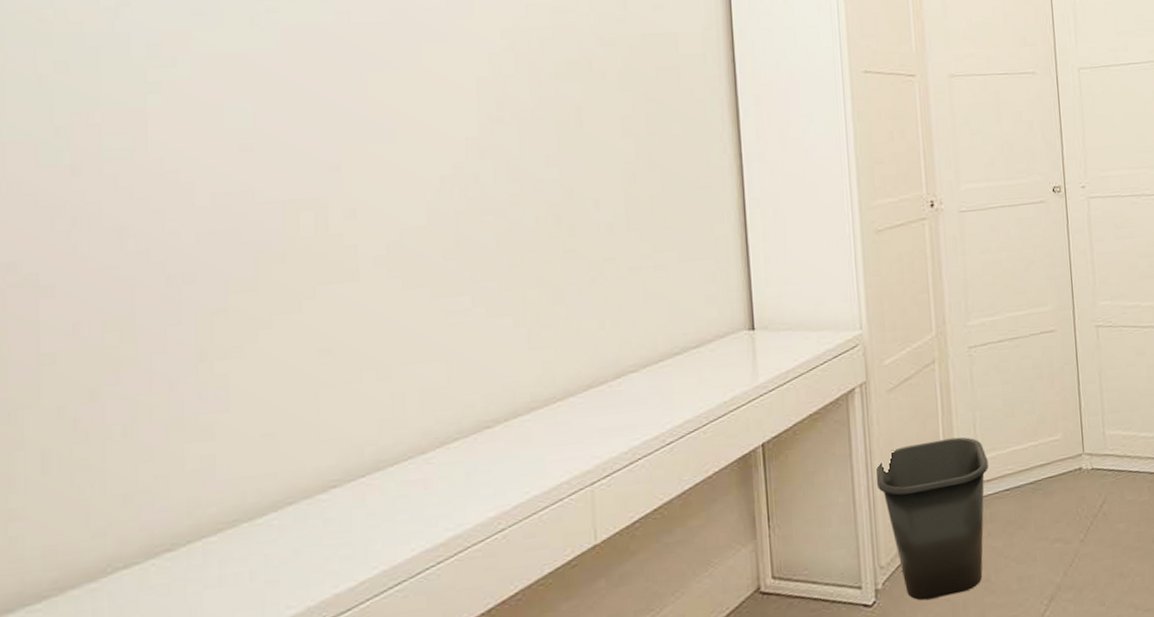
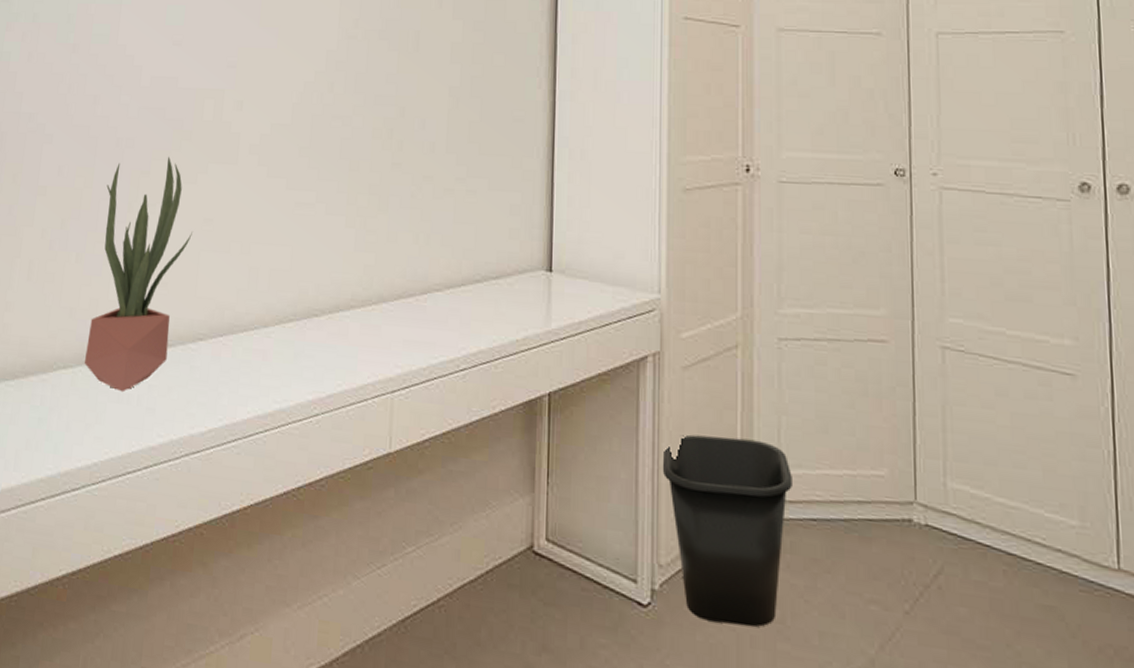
potted plant: none [158,285,304,574] -> present [85,156,192,393]

